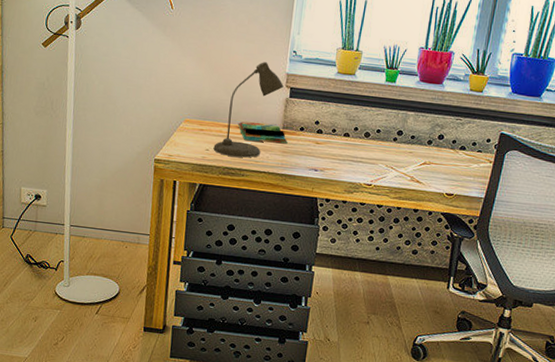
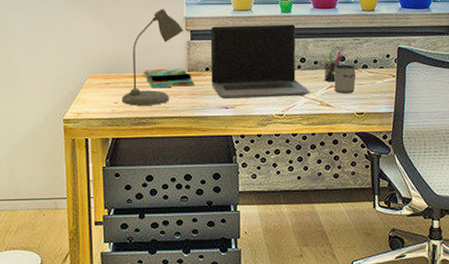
laptop computer: none [304,86,403,169] -> present [210,24,310,99]
pen holder: none [418,128,443,159] -> present [321,50,344,82]
mug: none [427,142,453,173] -> present [334,64,356,93]

